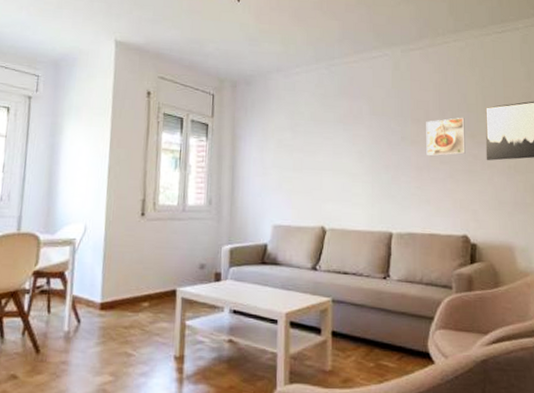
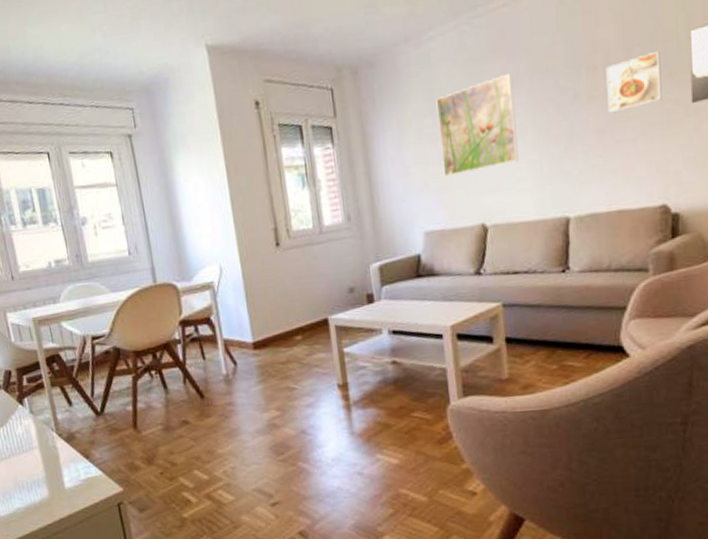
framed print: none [295,111,356,182] -> present [436,73,519,177]

